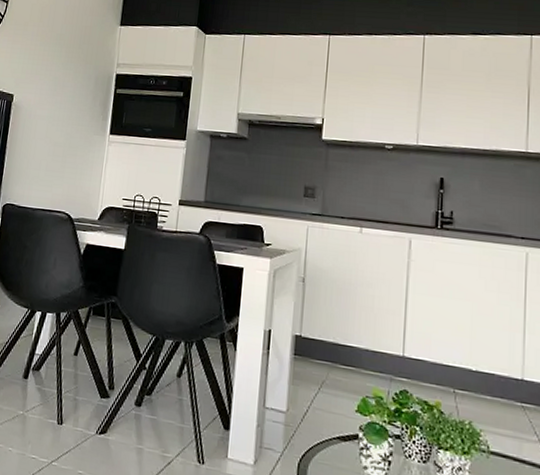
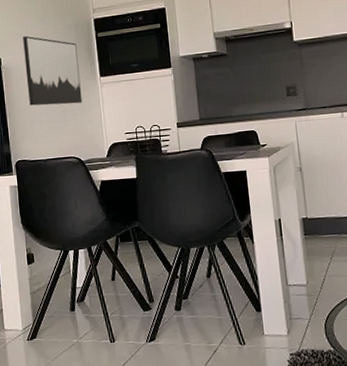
wall art: none [31,77,93,158] -> present [23,36,83,106]

